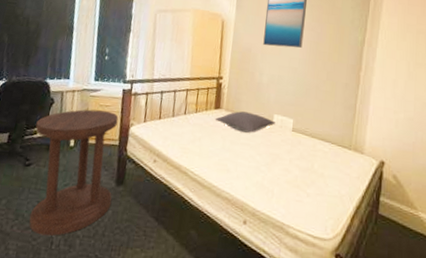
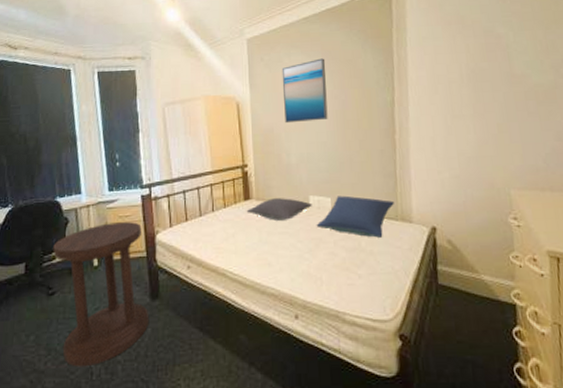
pillow: none [276,118,350,163] -> present [316,195,394,238]

